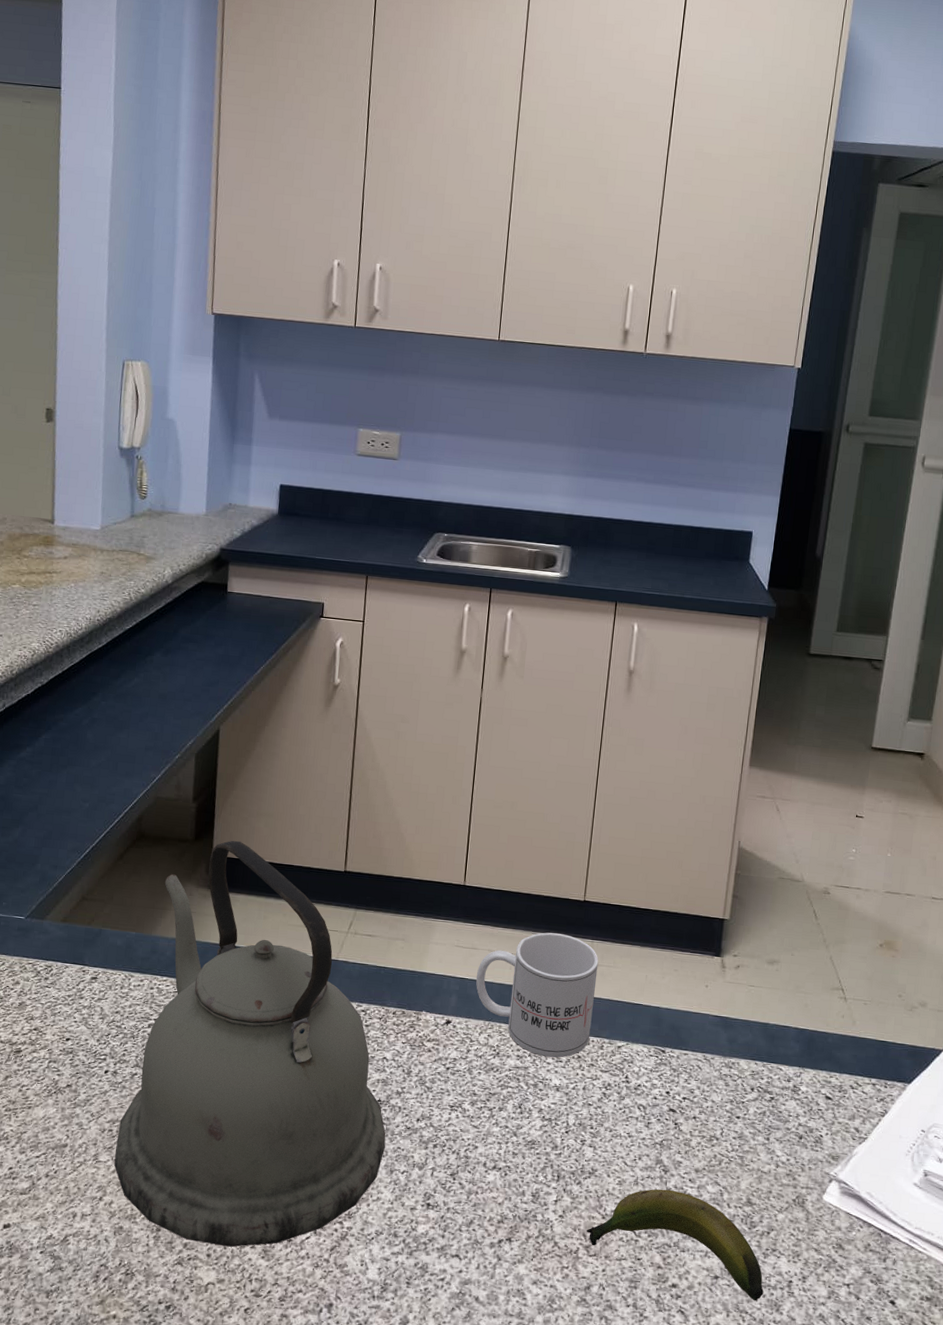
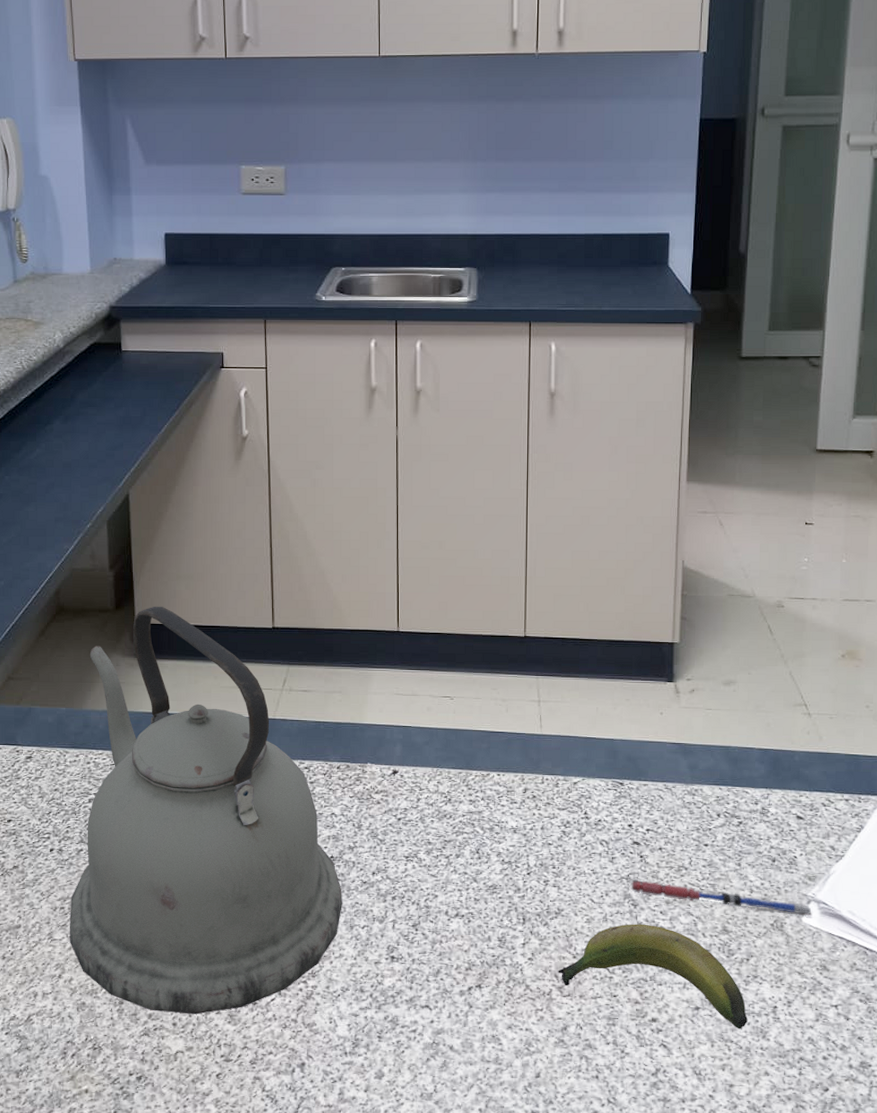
mug: present [476,932,599,1058] -> none [419,672,546,799]
pen: none [663,1145,832,1195] -> present [631,879,812,917]

